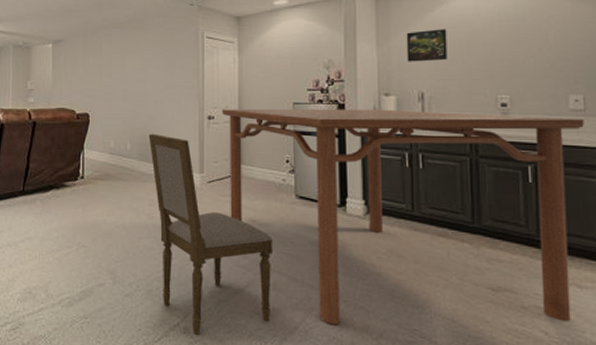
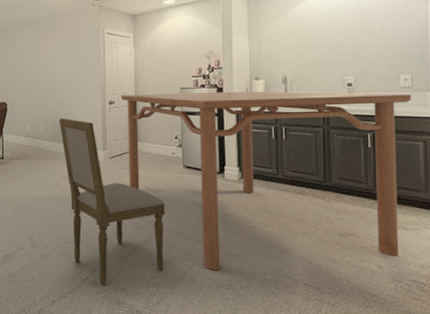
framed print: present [406,29,448,62] -> none [272,22,306,51]

